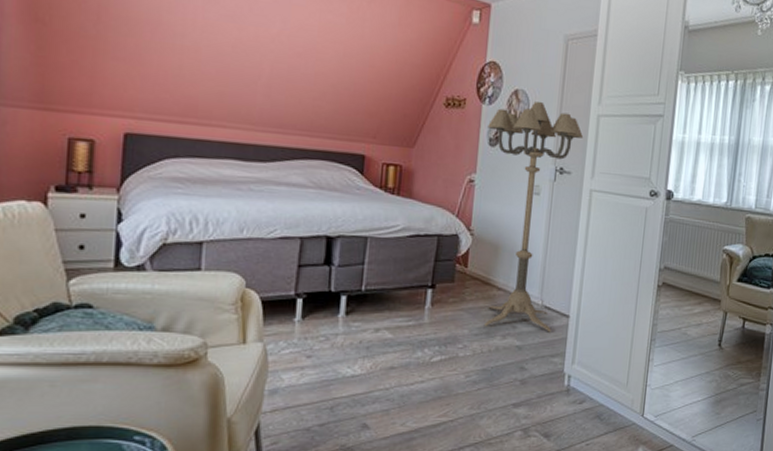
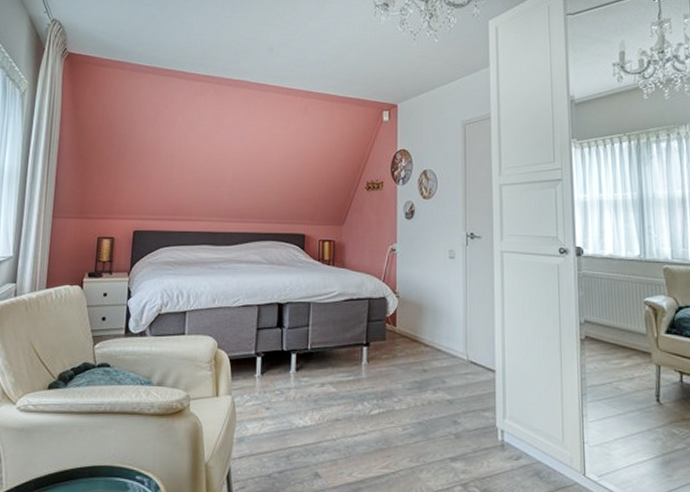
floor lamp: present [485,102,584,332] -> none [403,179,489,387]

